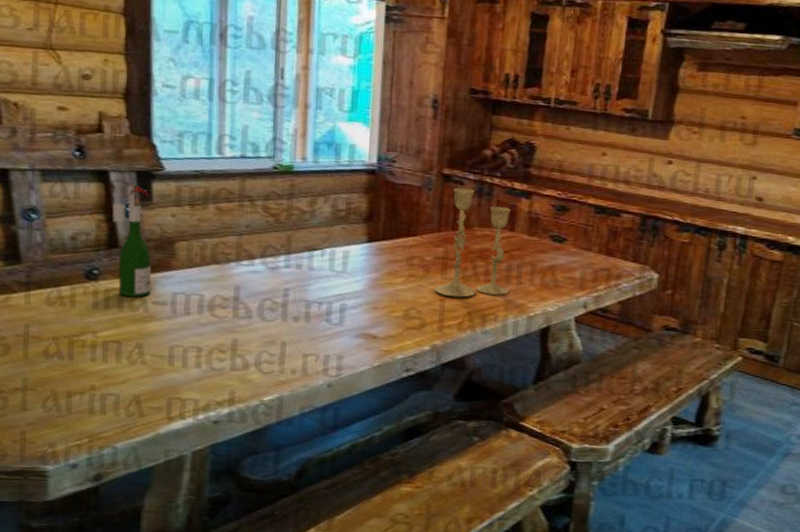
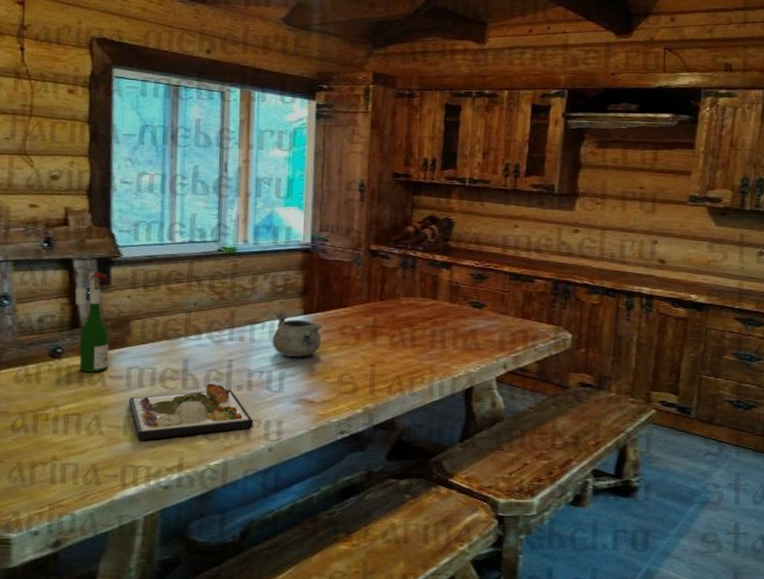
dinner plate: none [174,313,311,372] -> present [129,383,253,440]
decorative bowl: none [332,236,388,289] -> present [272,310,322,357]
candlestick: present [434,188,511,298] -> none [365,262,434,363]

